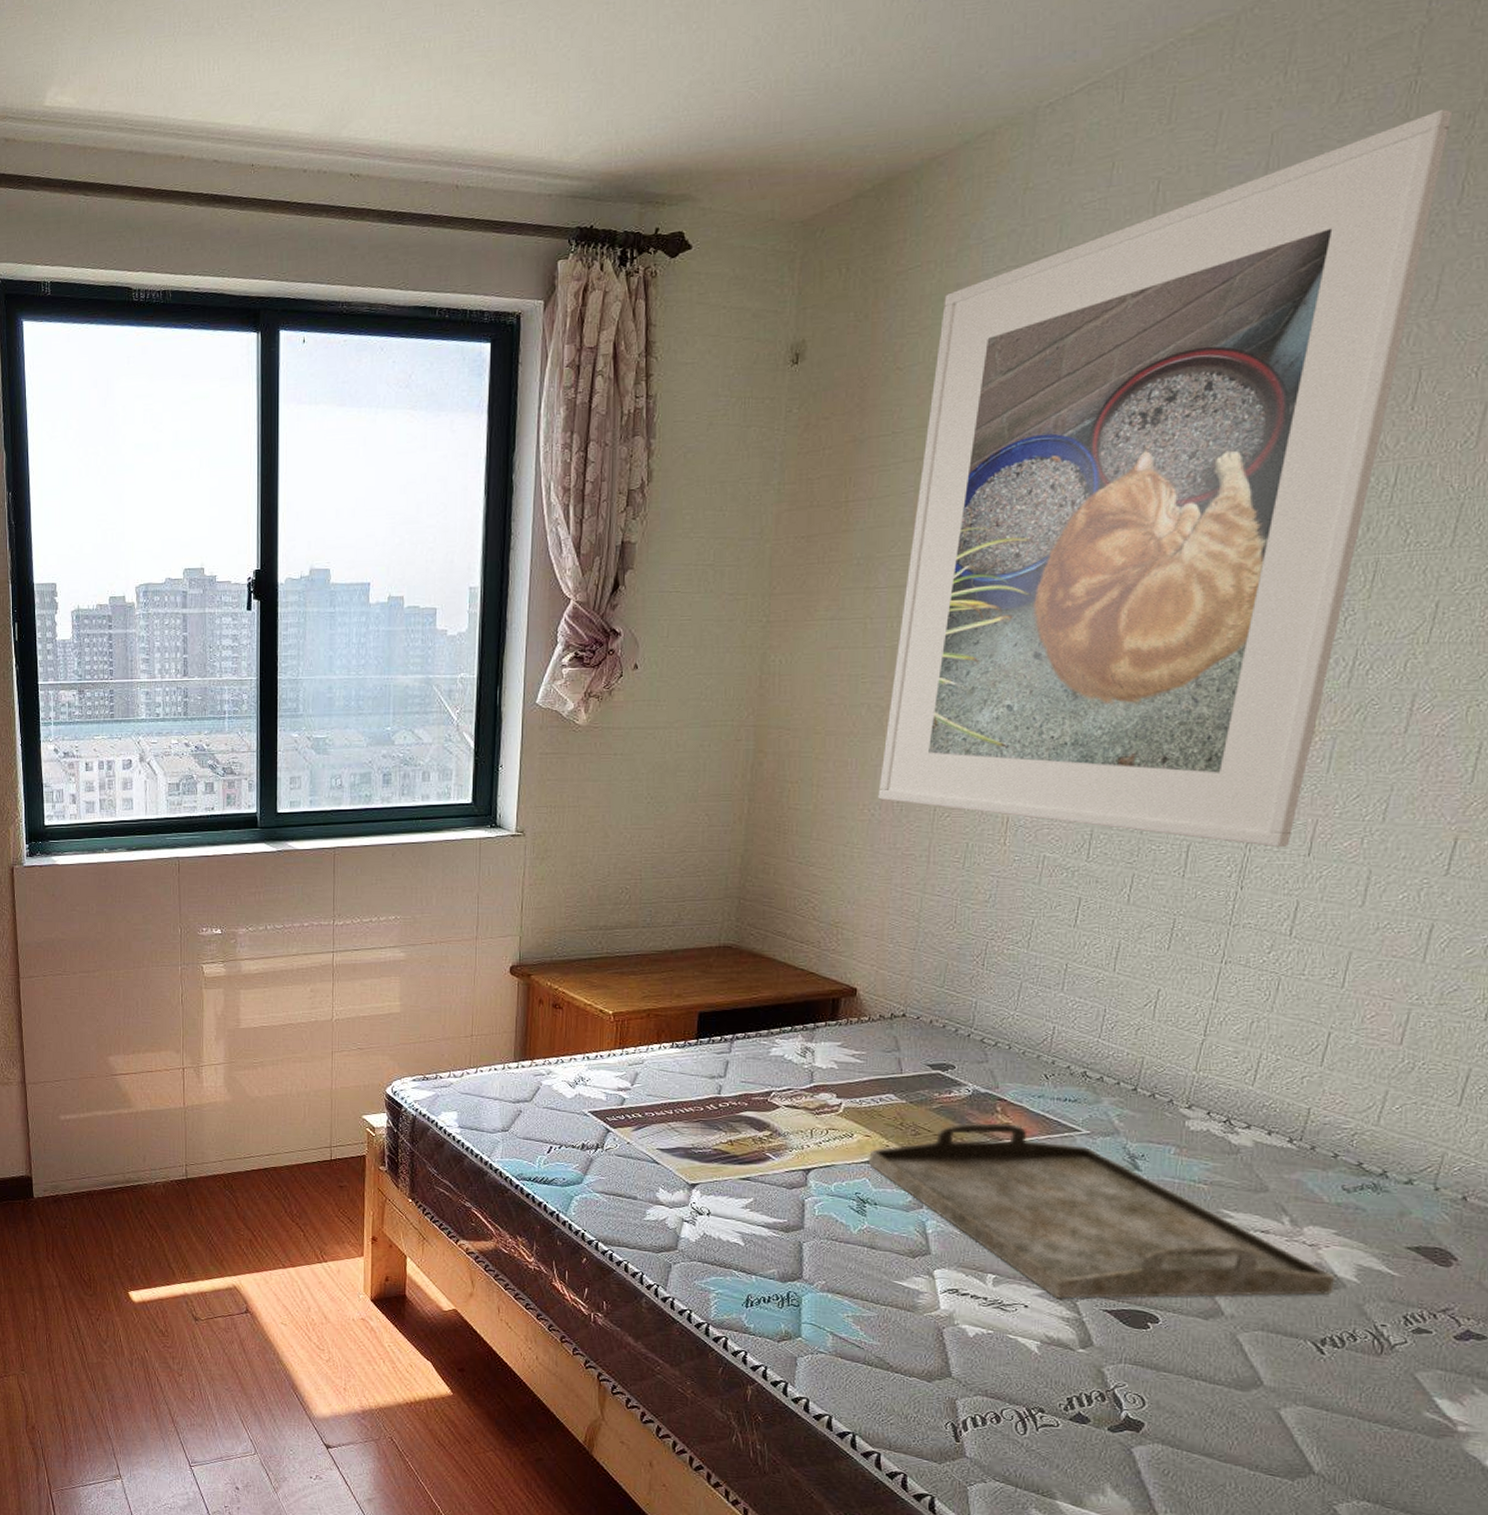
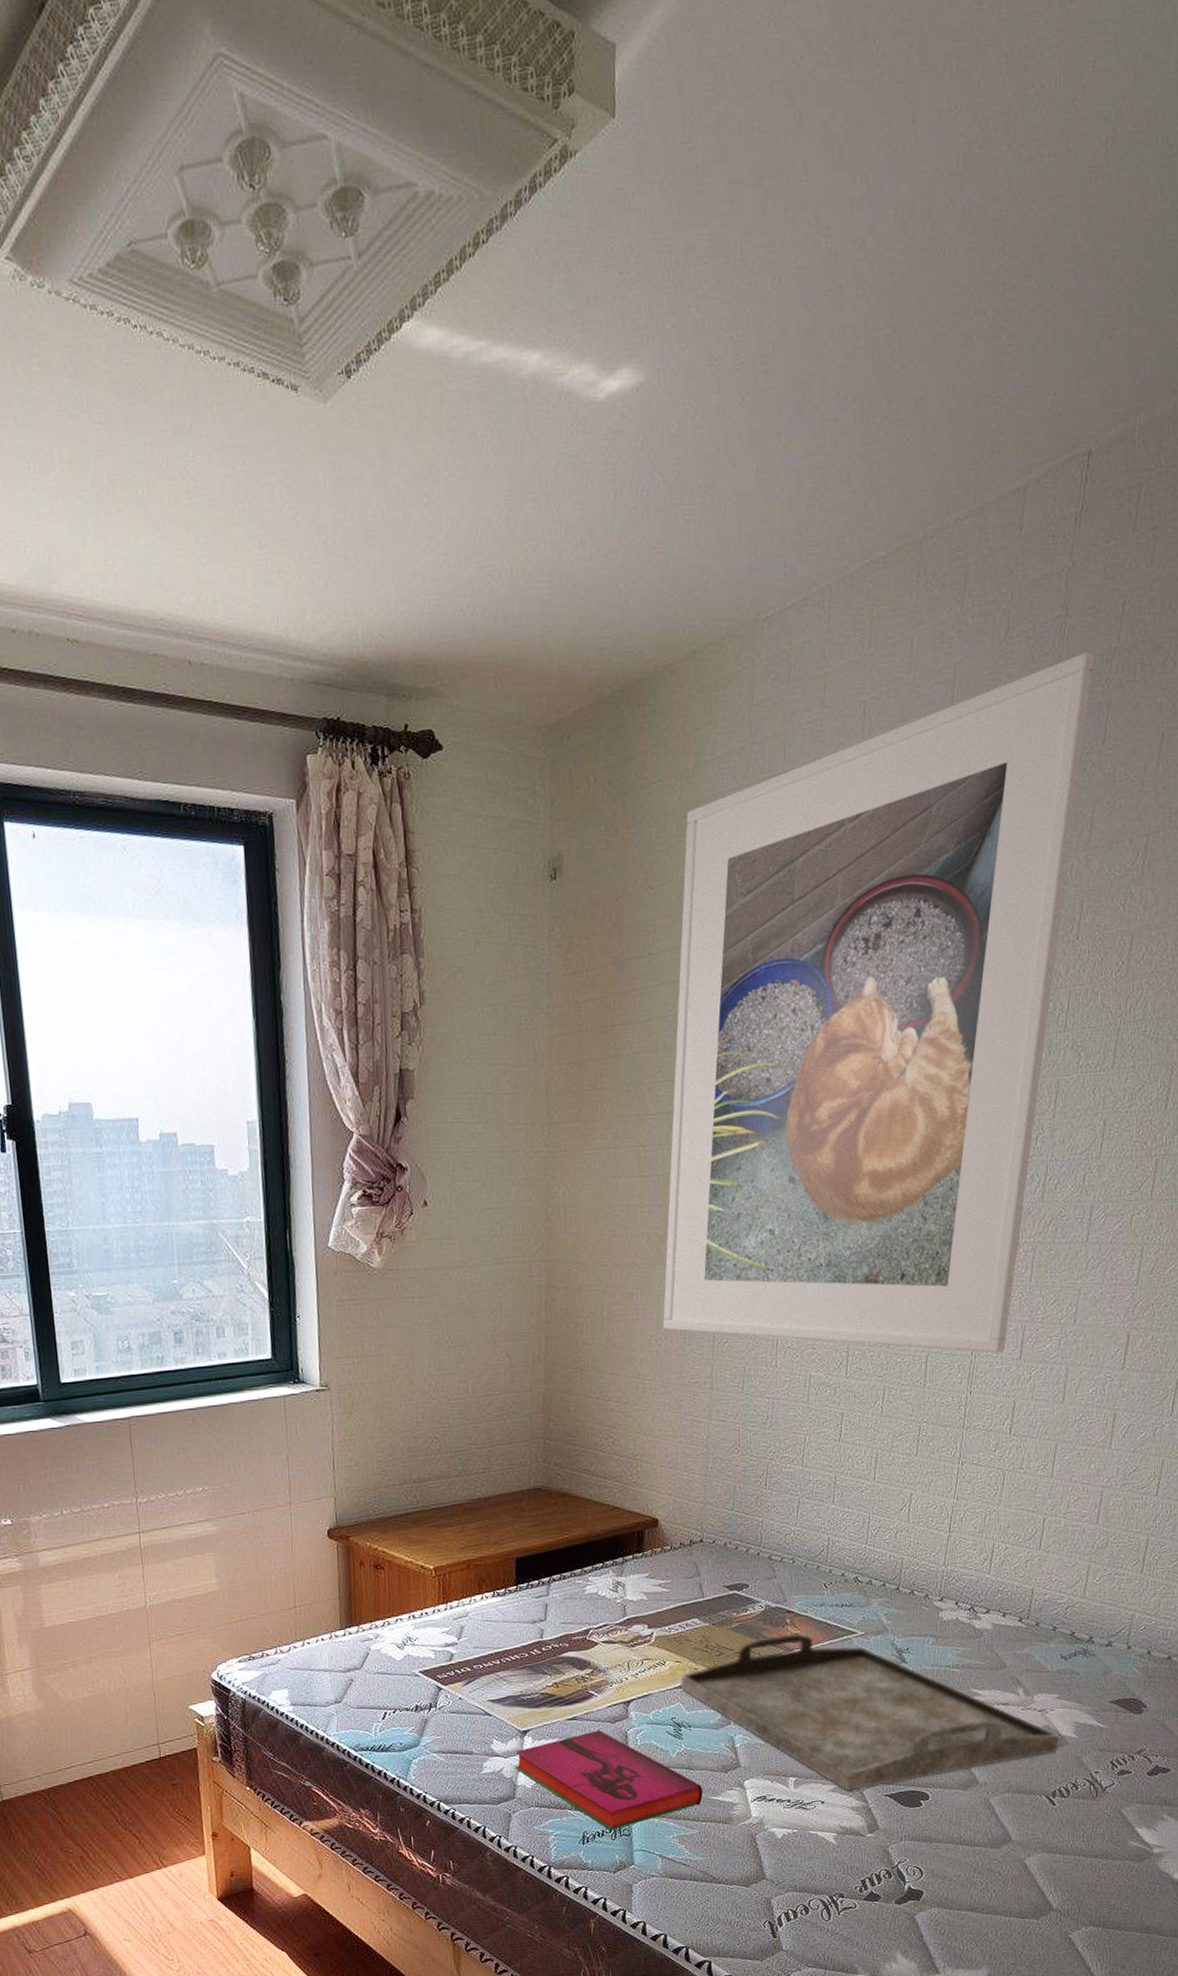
hardback book: none [679,1194,885,1298] -> present [515,1729,703,1830]

